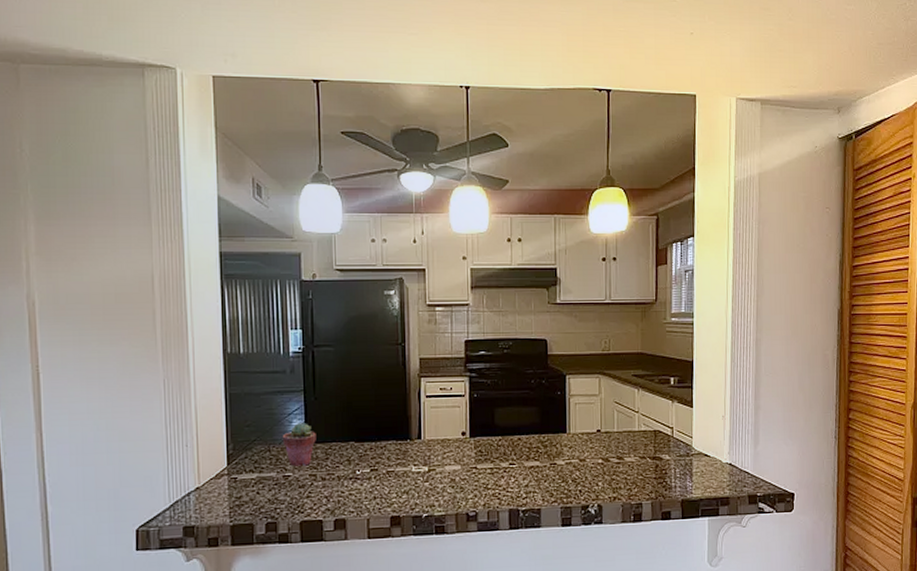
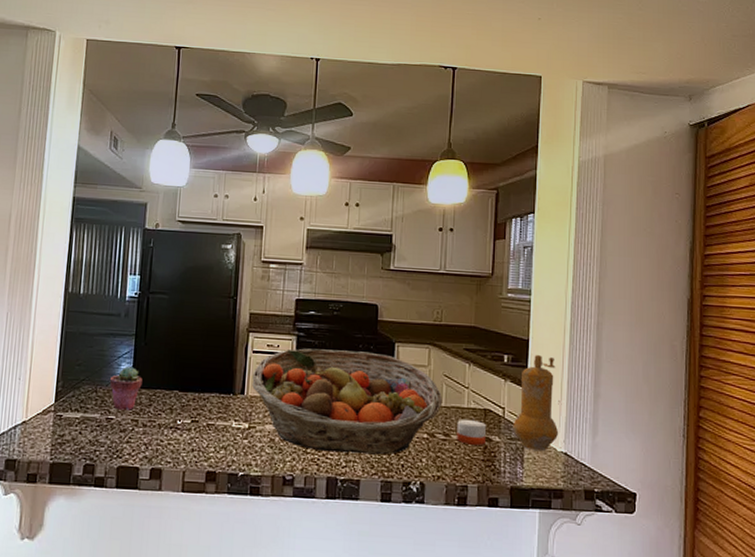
fruit basket: none [428,386,615,486] -> present [252,348,443,455]
candle: none [629,441,657,465] -> present [457,419,487,445]
pepper mill: none [681,375,724,464] -> present [513,355,559,450]

